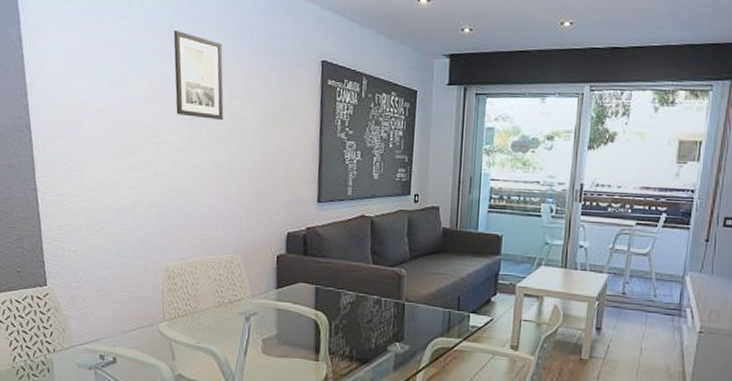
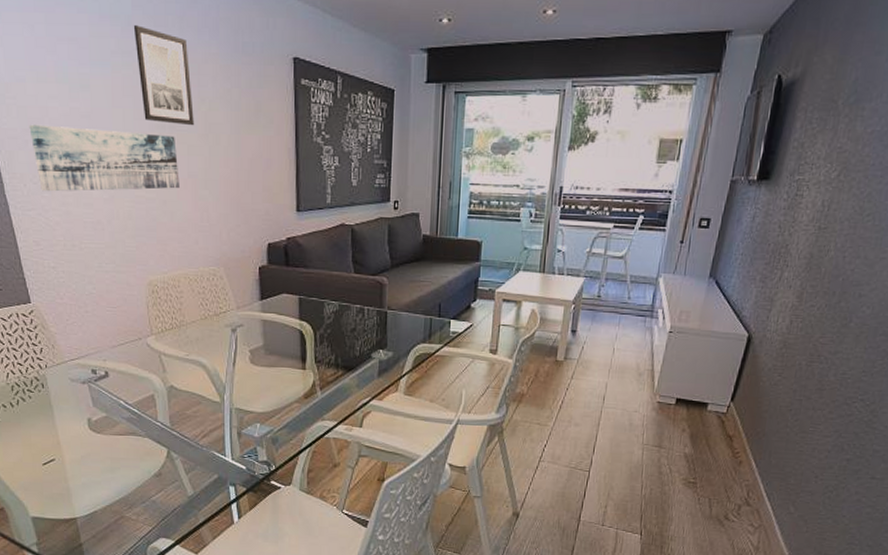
wall art: none [66,116,205,179] -> present [29,124,180,192]

